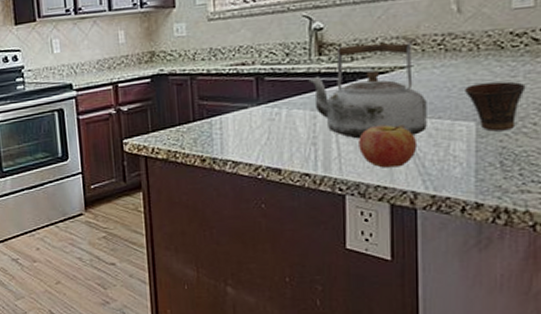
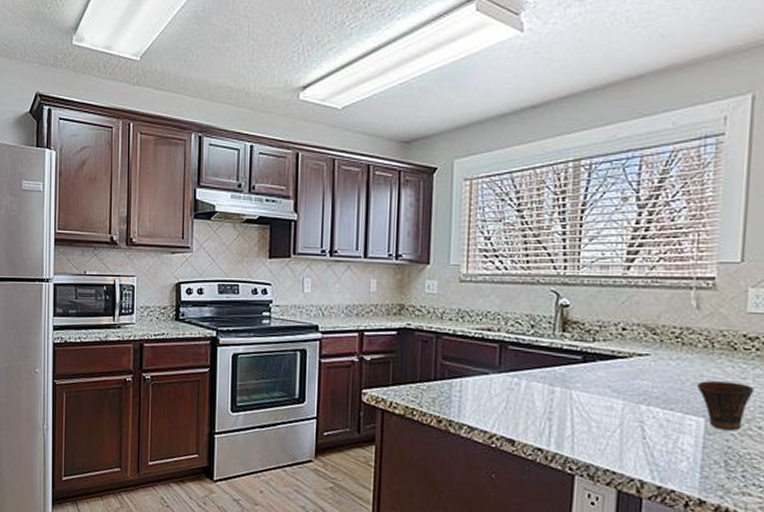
kettle: present [308,41,427,139] -> none [550,324,661,424]
fruit: present [359,124,418,168] -> none [592,408,649,454]

